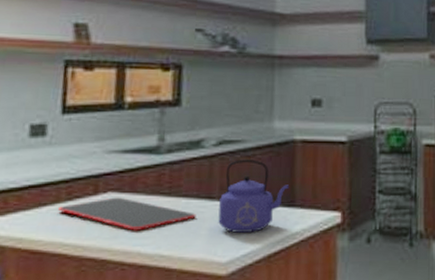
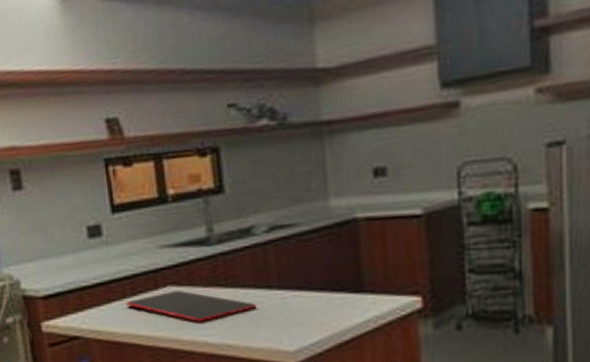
kettle: present [218,159,289,233] -> none [279,244,355,322]

